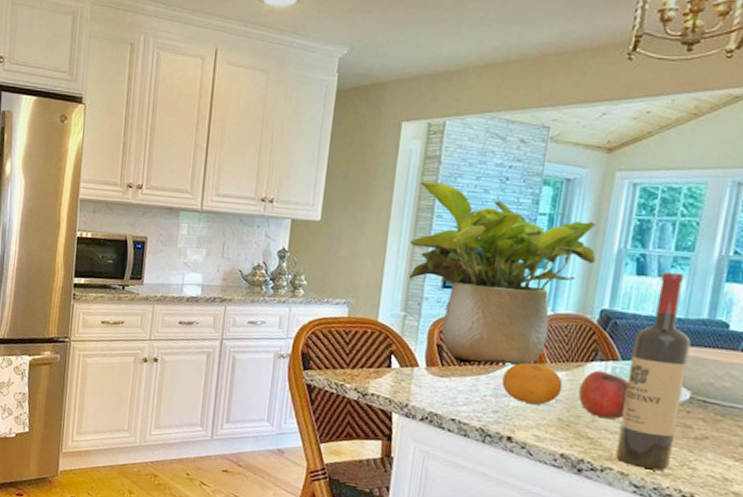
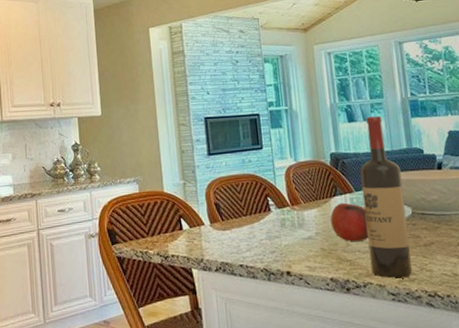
potted plant: present [408,182,596,366] -> none [173,71,317,215]
fruit: present [501,362,563,405] -> none [271,205,318,241]

